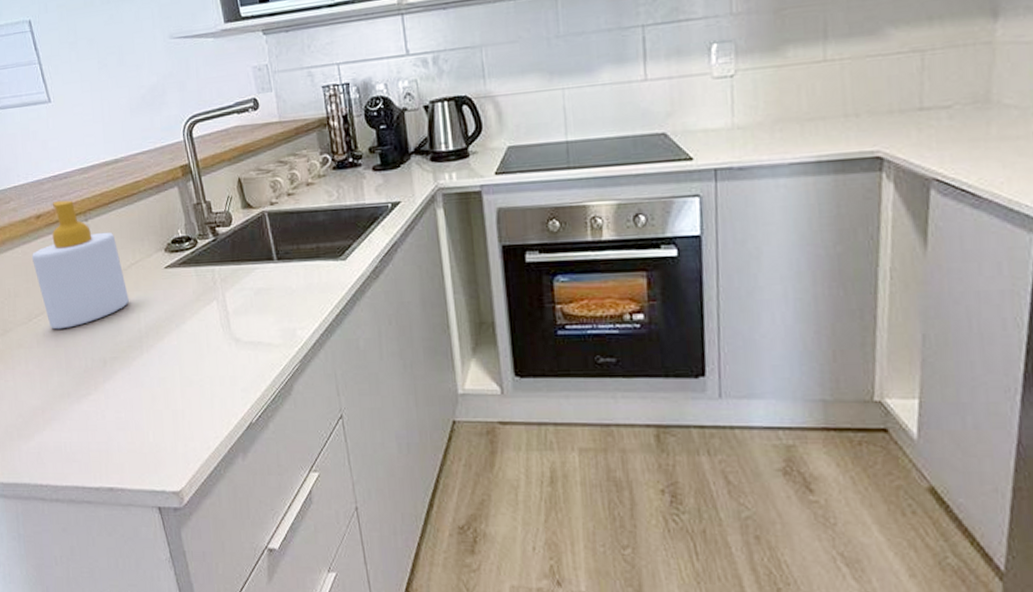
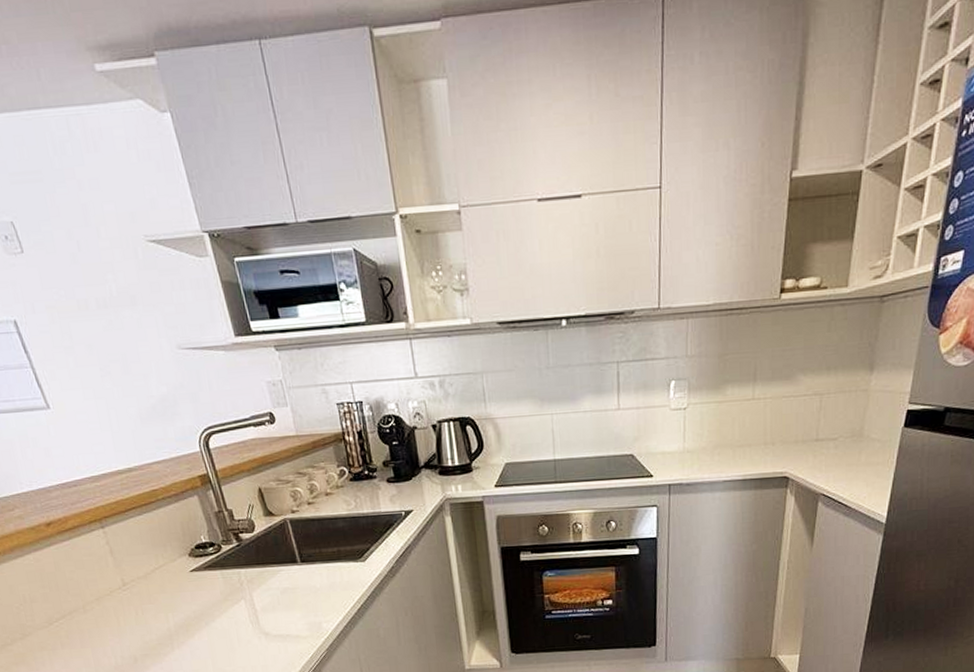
soap bottle: present [32,200,129,330] -> none [45,508,156,632]

